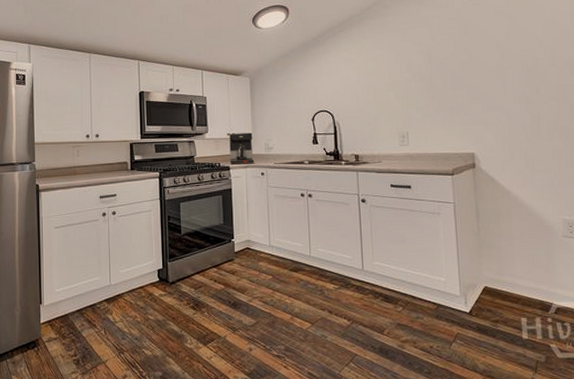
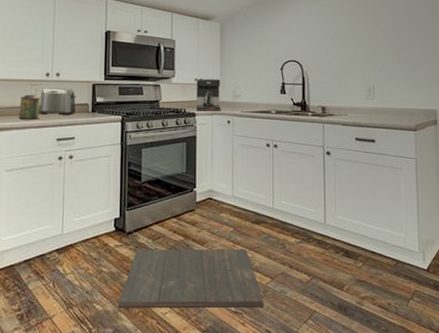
canister: none [63,156,83,180] -> present [19,95,41,121]
toaster: none [82,148,116,174] -> present [39,88,77,115]
door mat: none [166,296,305,353] -> present [119,249,263,308]

